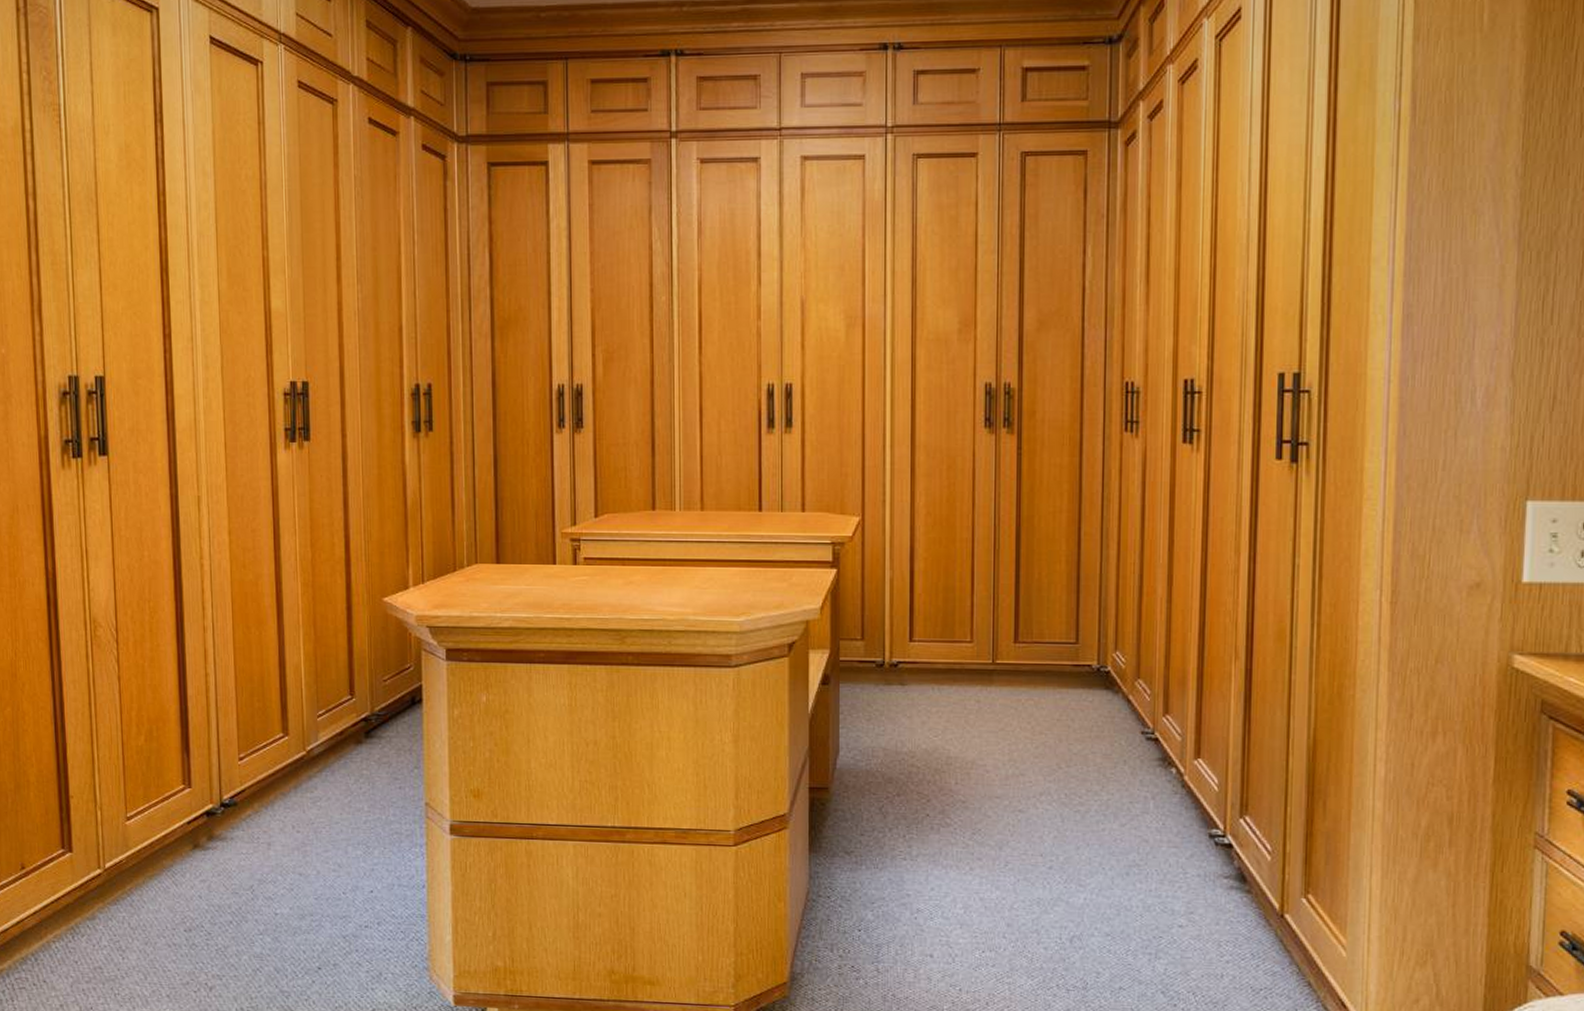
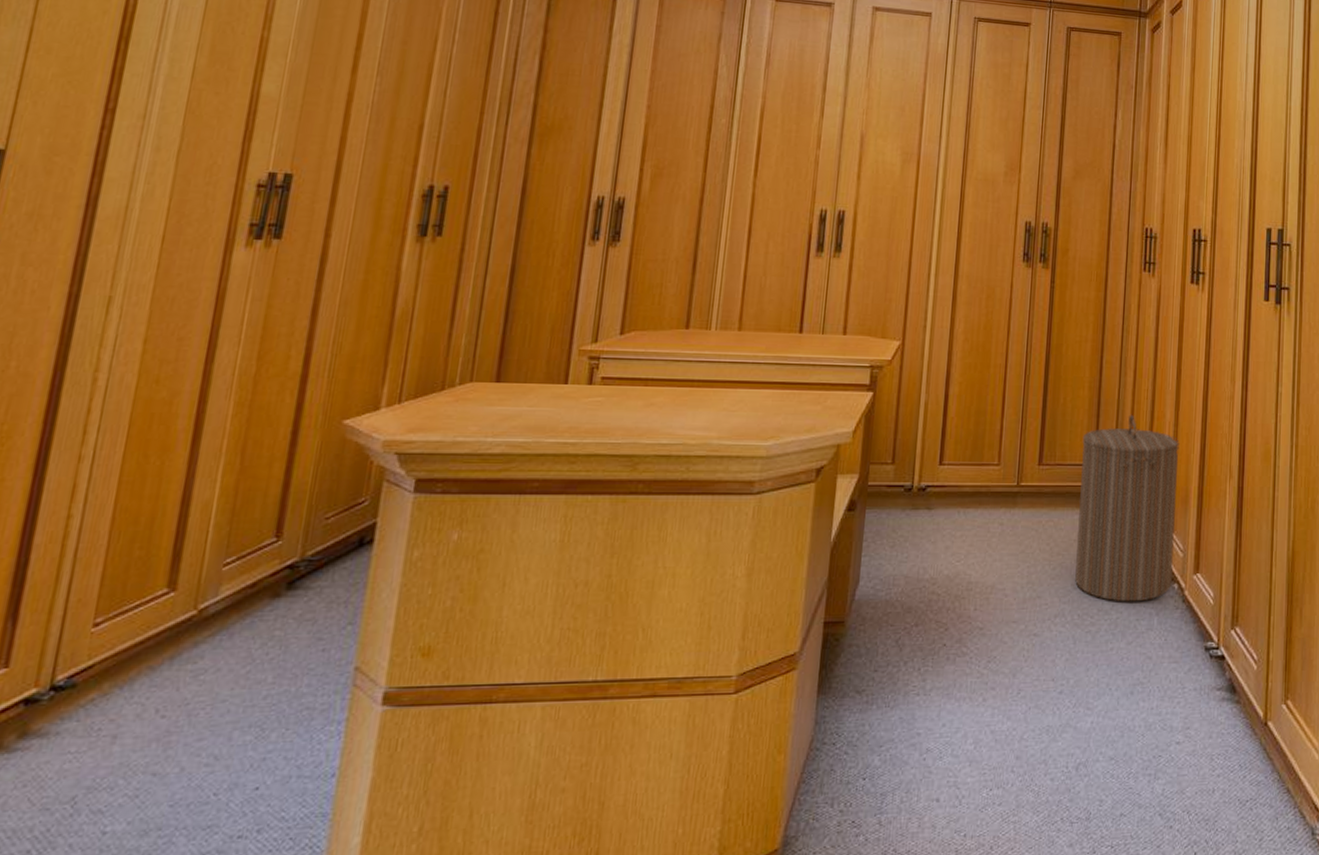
laundry hamper: none [1060,590,1174,785] -> present [1075,414,1180,602]

